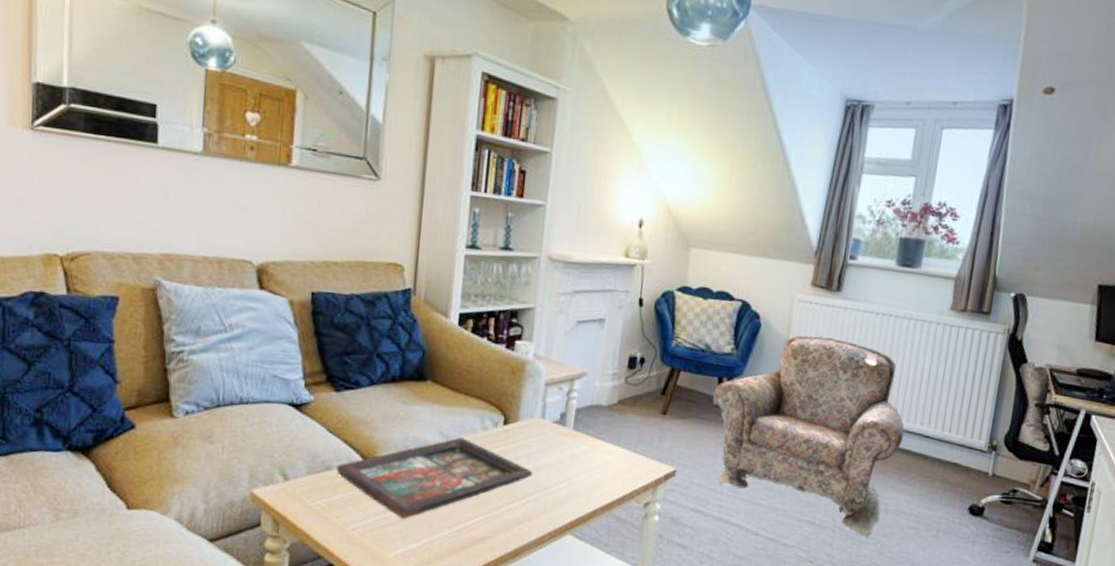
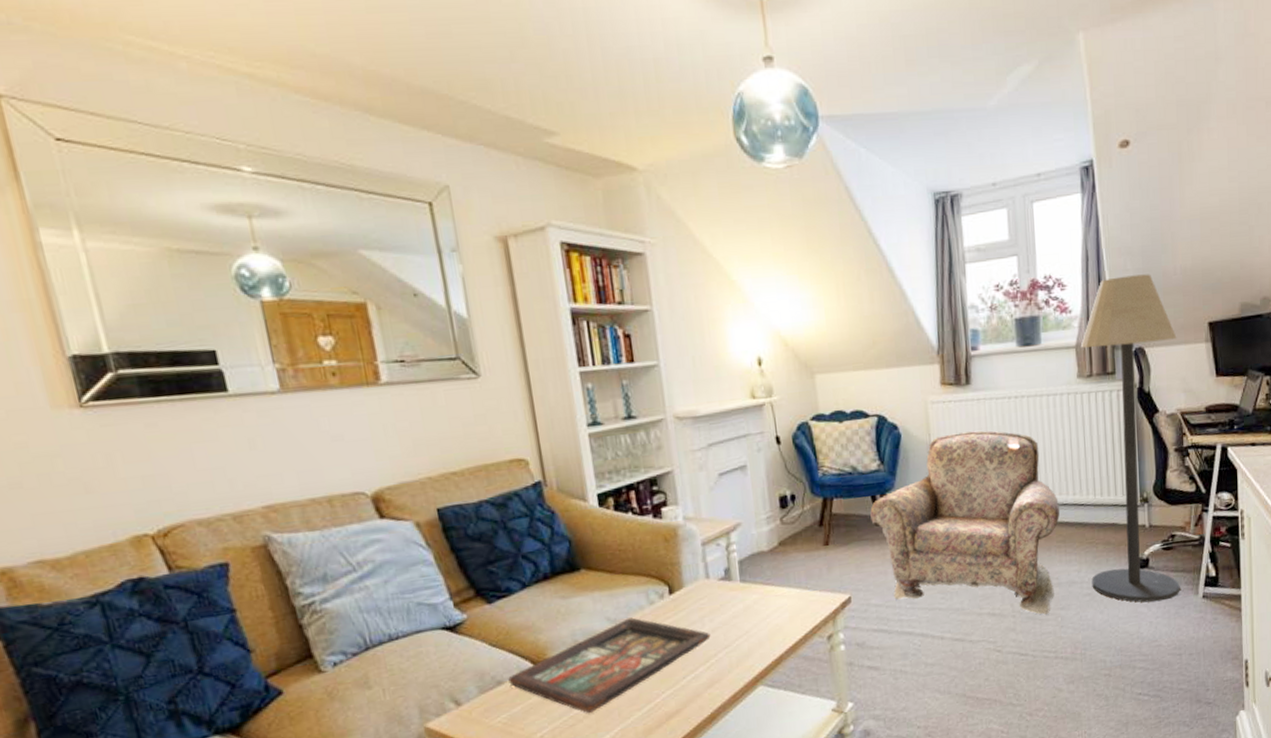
floor lamp: none [919,218,1062,554] -> present [1080,274,1180,603]

